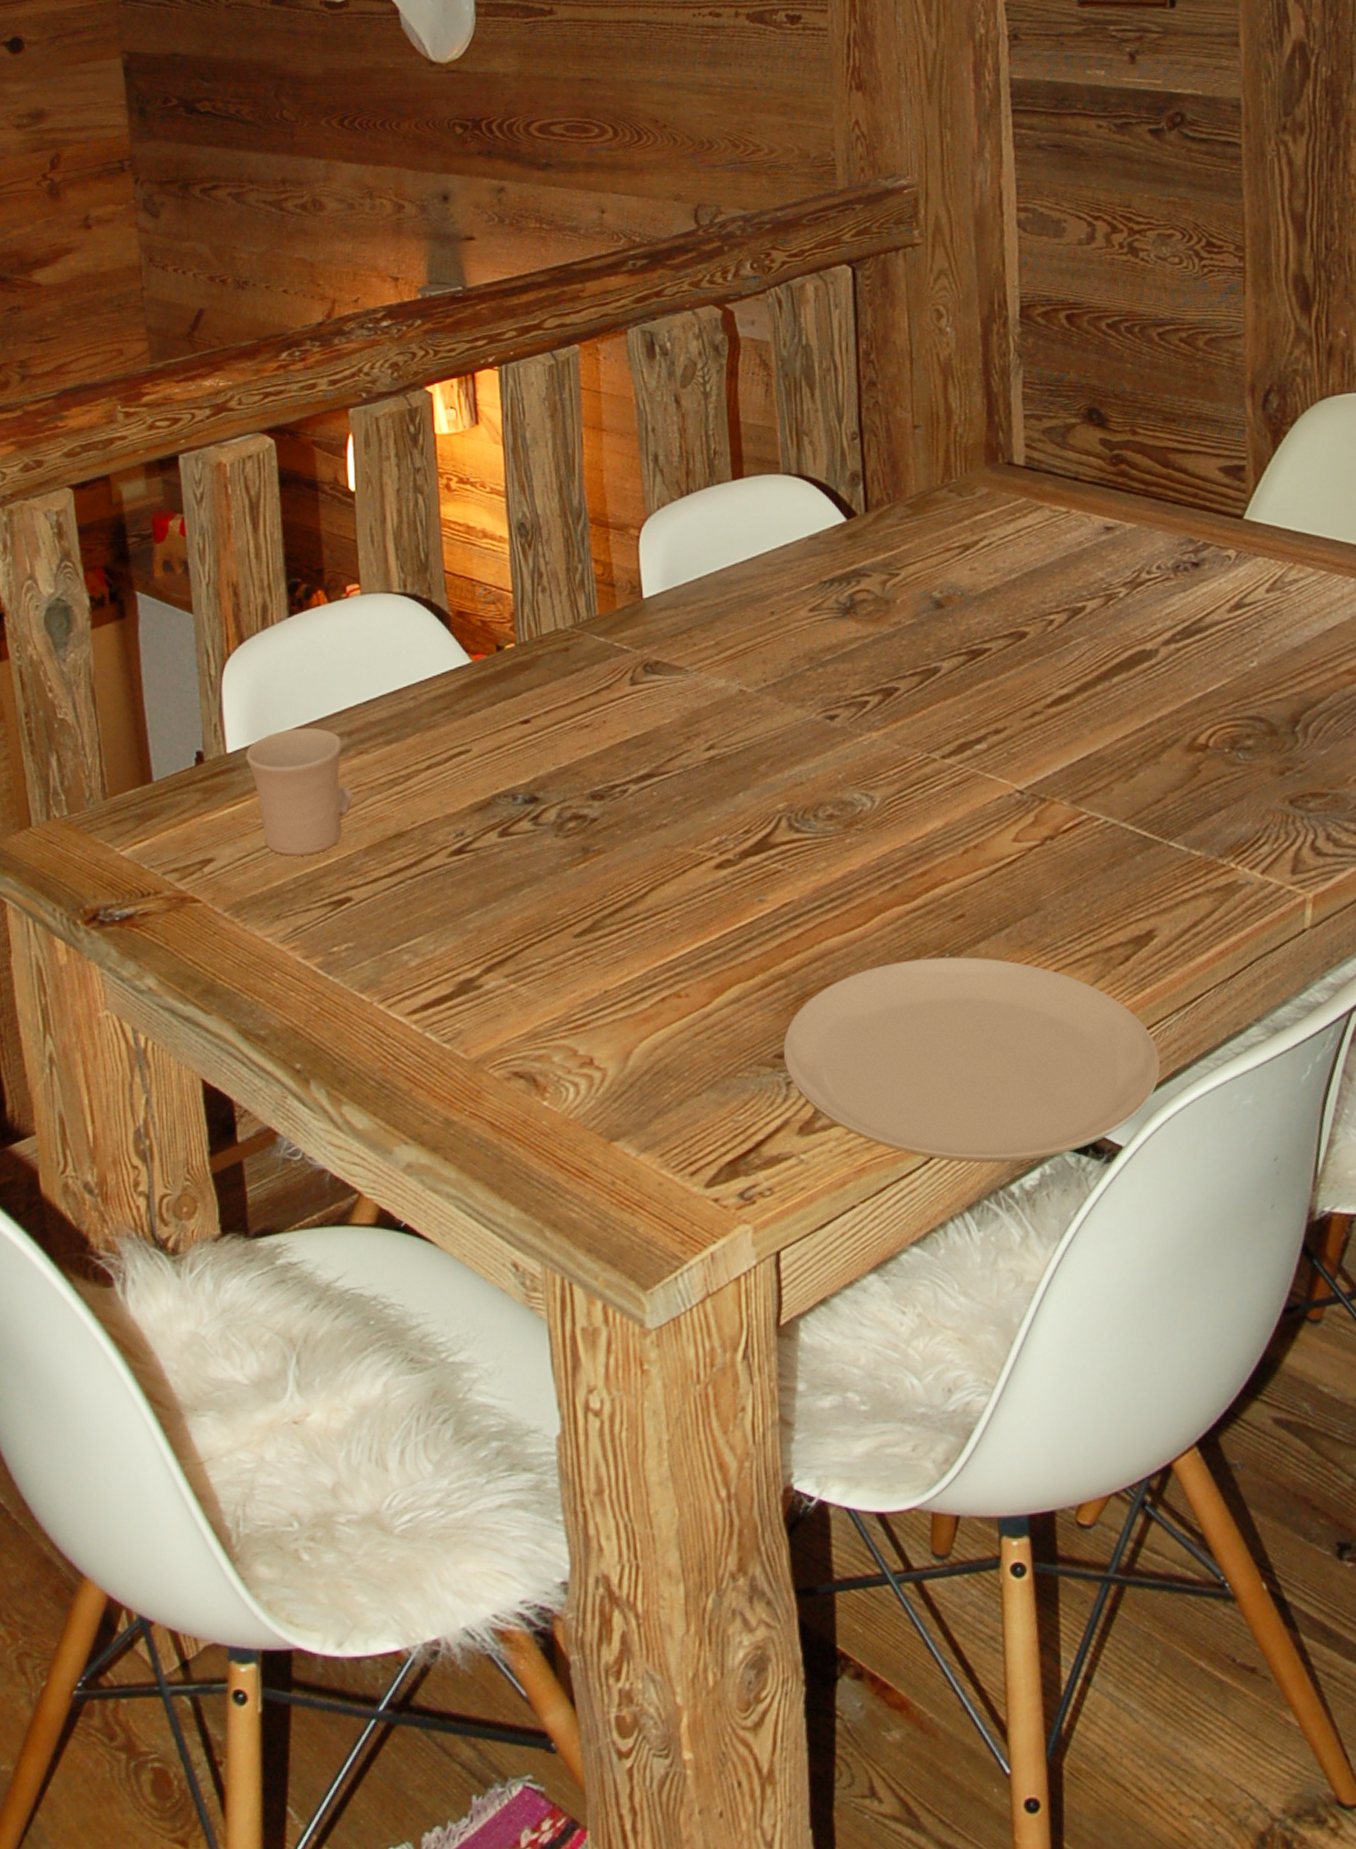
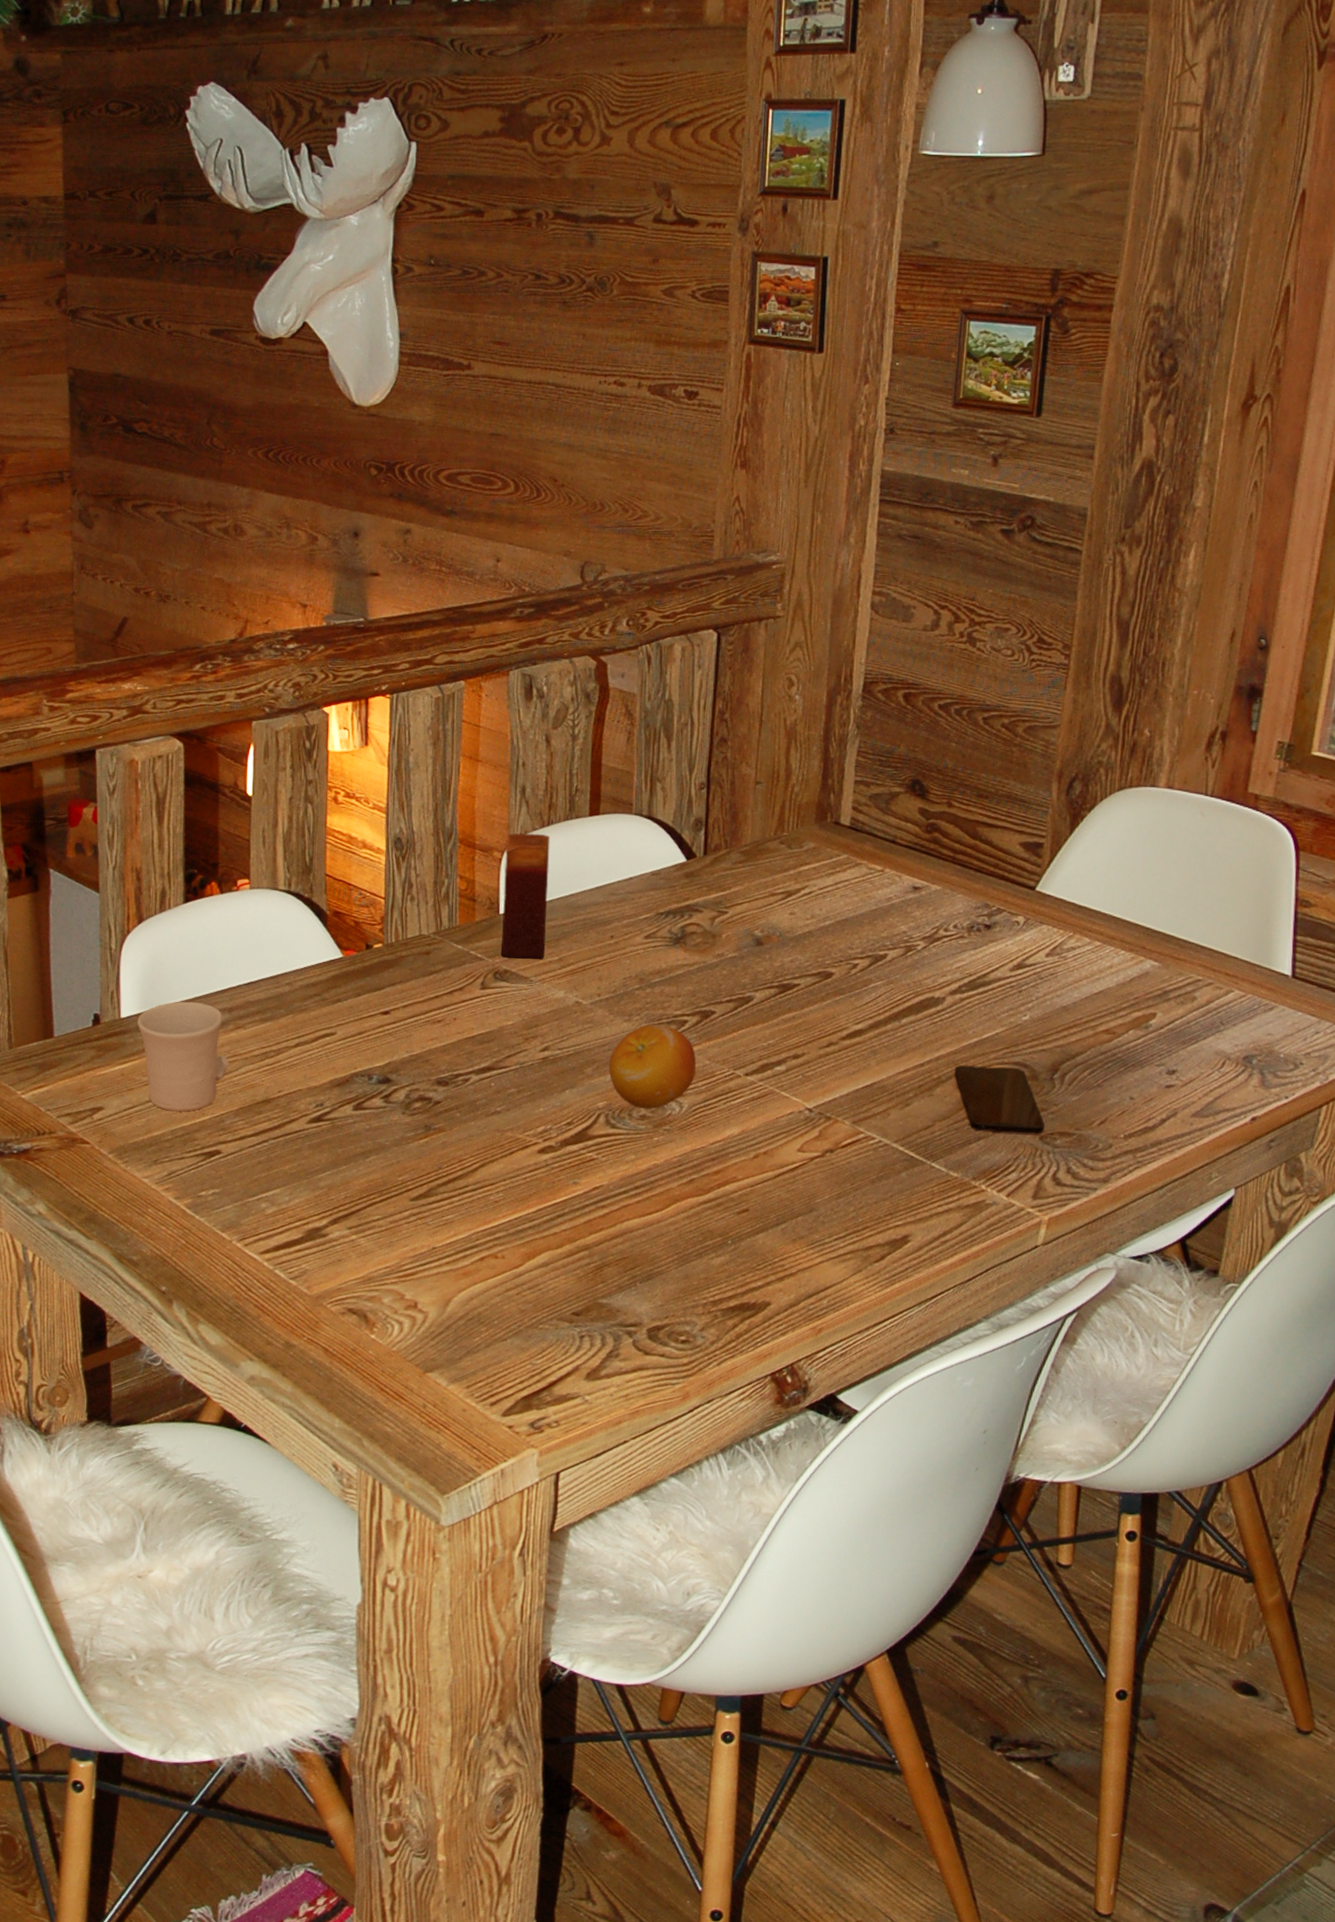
candle: none [642,504,699,649] -> present [500,833,550,960]
plate: present [783,957,1160,1164] -> none [580,1243,899,1417]
fruit: none [784,708,885,807] -> present [608,1024,697,1109]
phone: none [1180,722,1294,799] -> present [954,1065,1045,1133]

